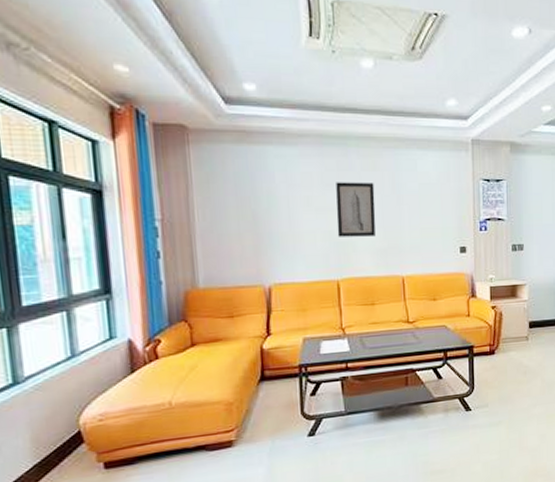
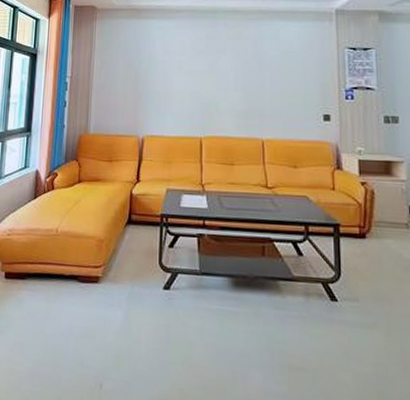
wall art: present [336,182,376,237] -> none [203,49,239,99]

